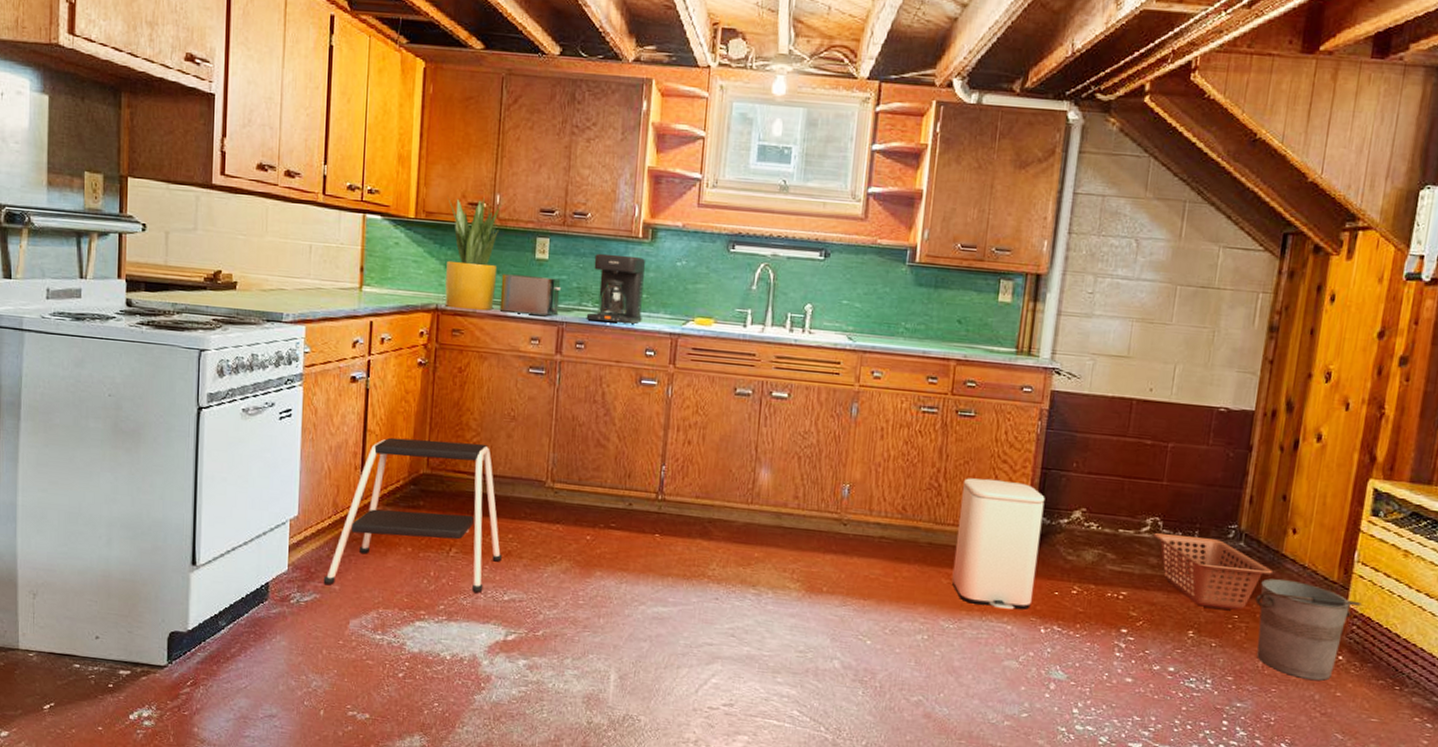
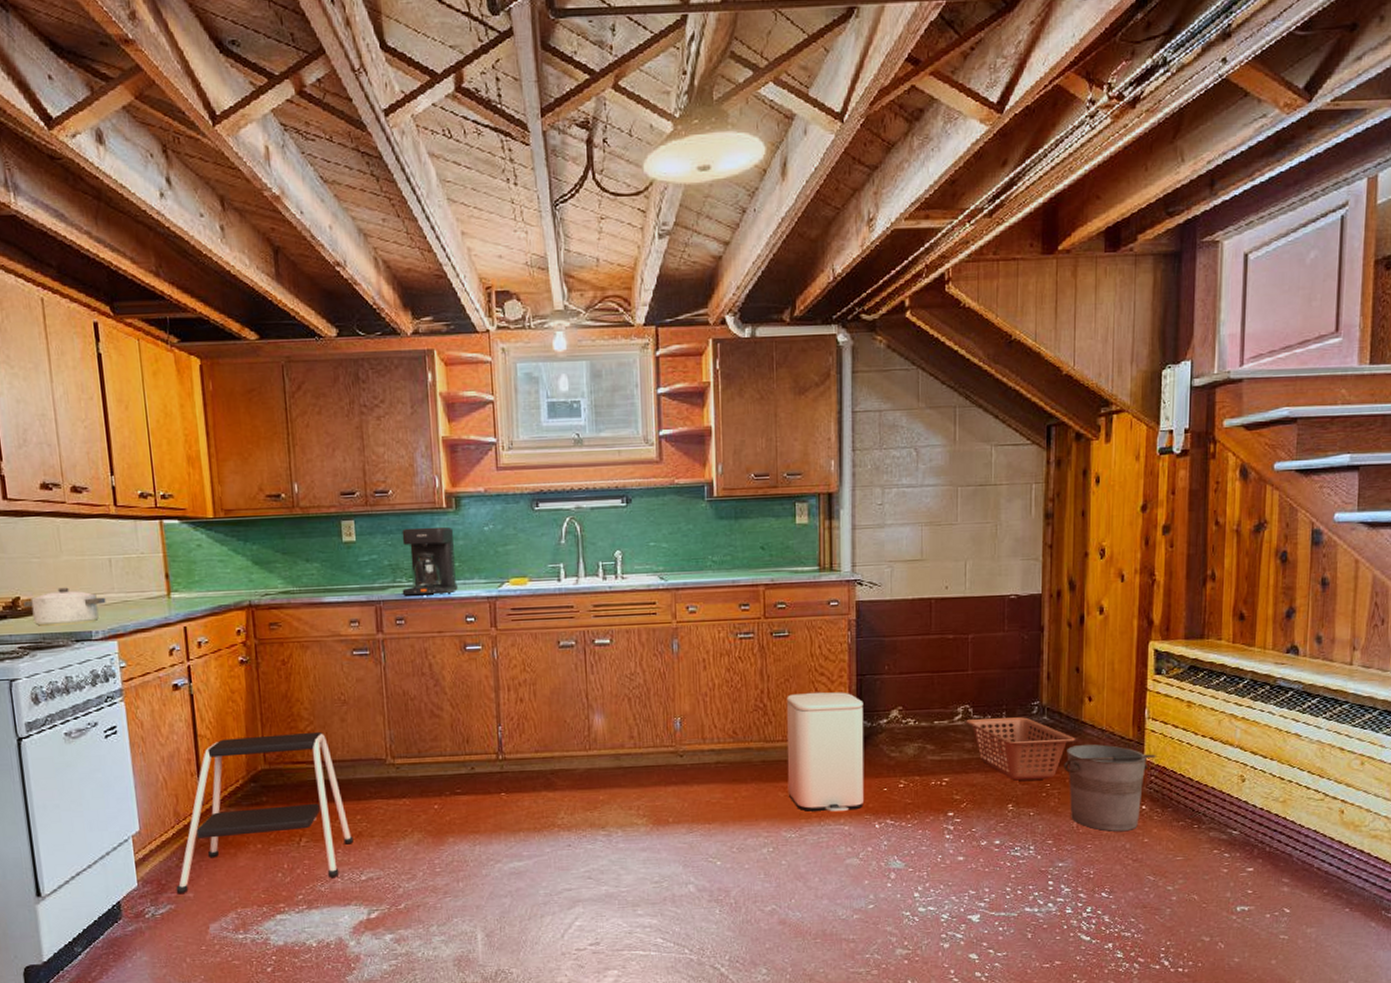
cooking pot: none [224,266,301,306] -> present [24,587,106,627]
planter: present [445,196,502,311] -> none [244,486,308,603]
toaster: present [499,274,562,317] -> none [311,559,374,600]

